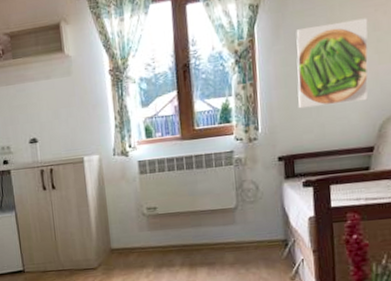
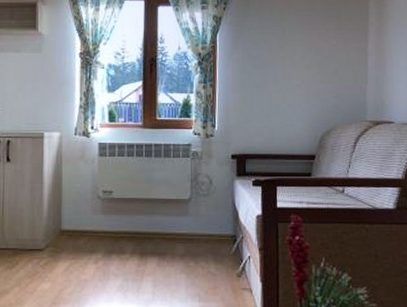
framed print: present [296,18,369,109] -> none [251,42,312,113]

